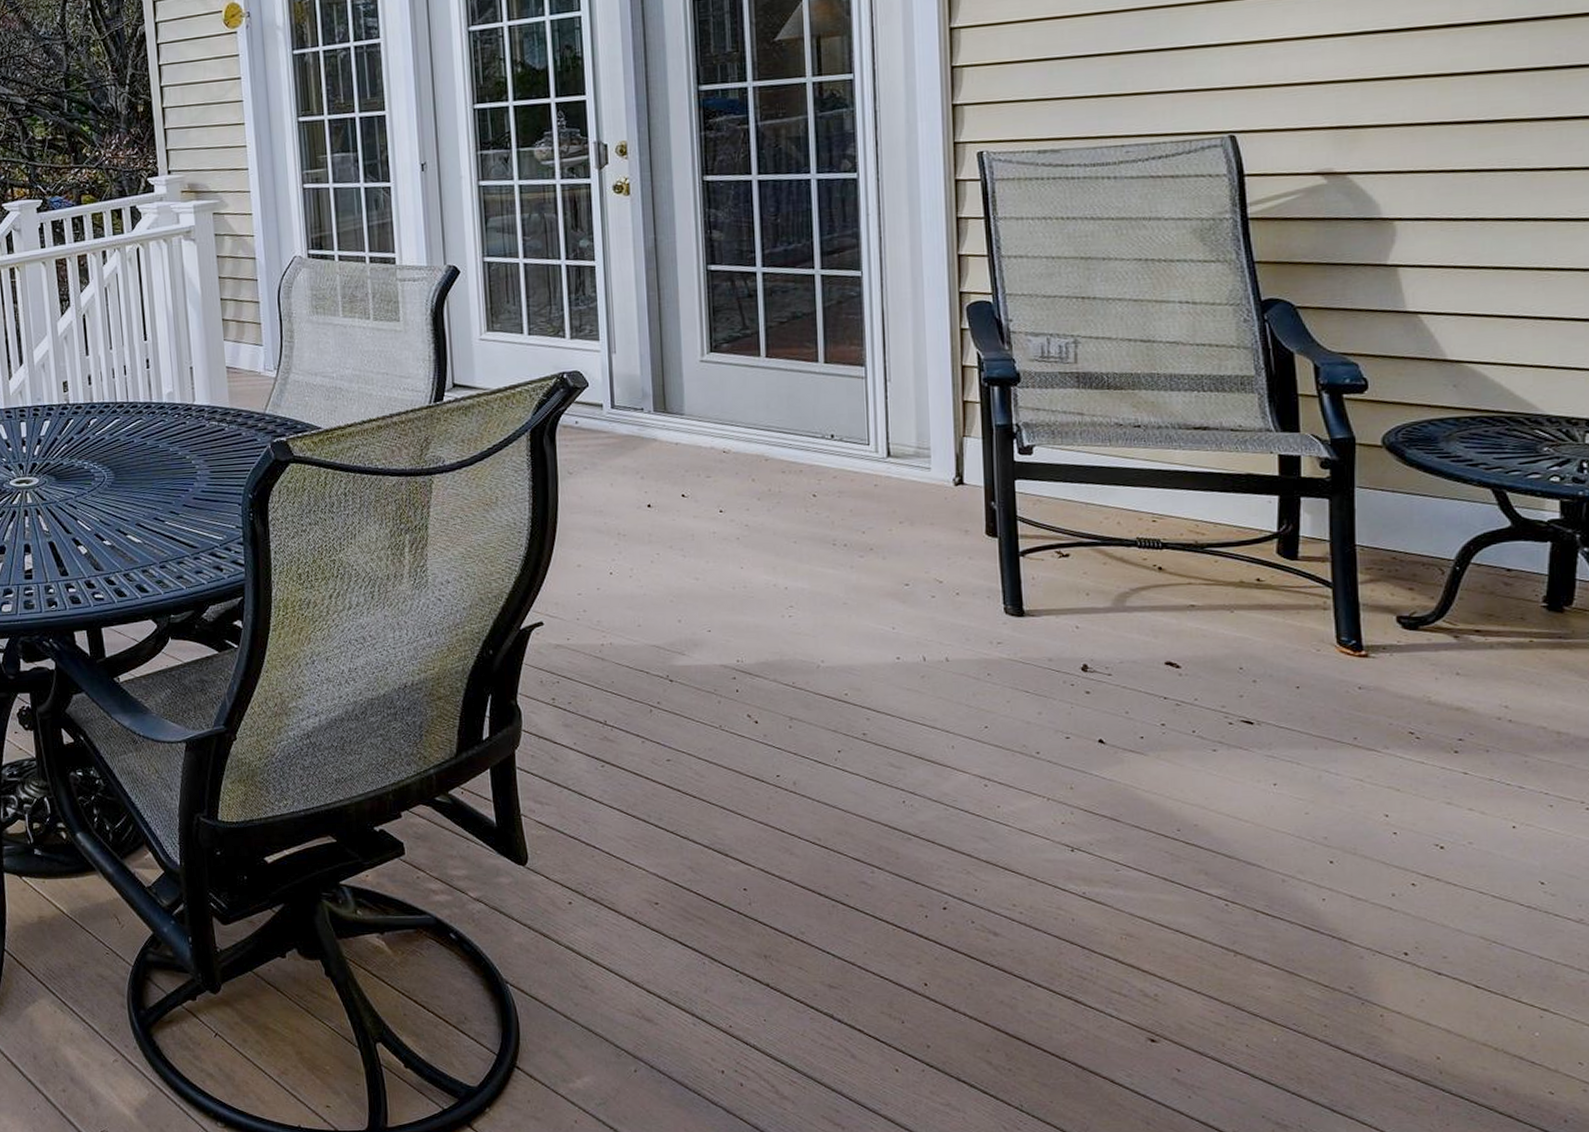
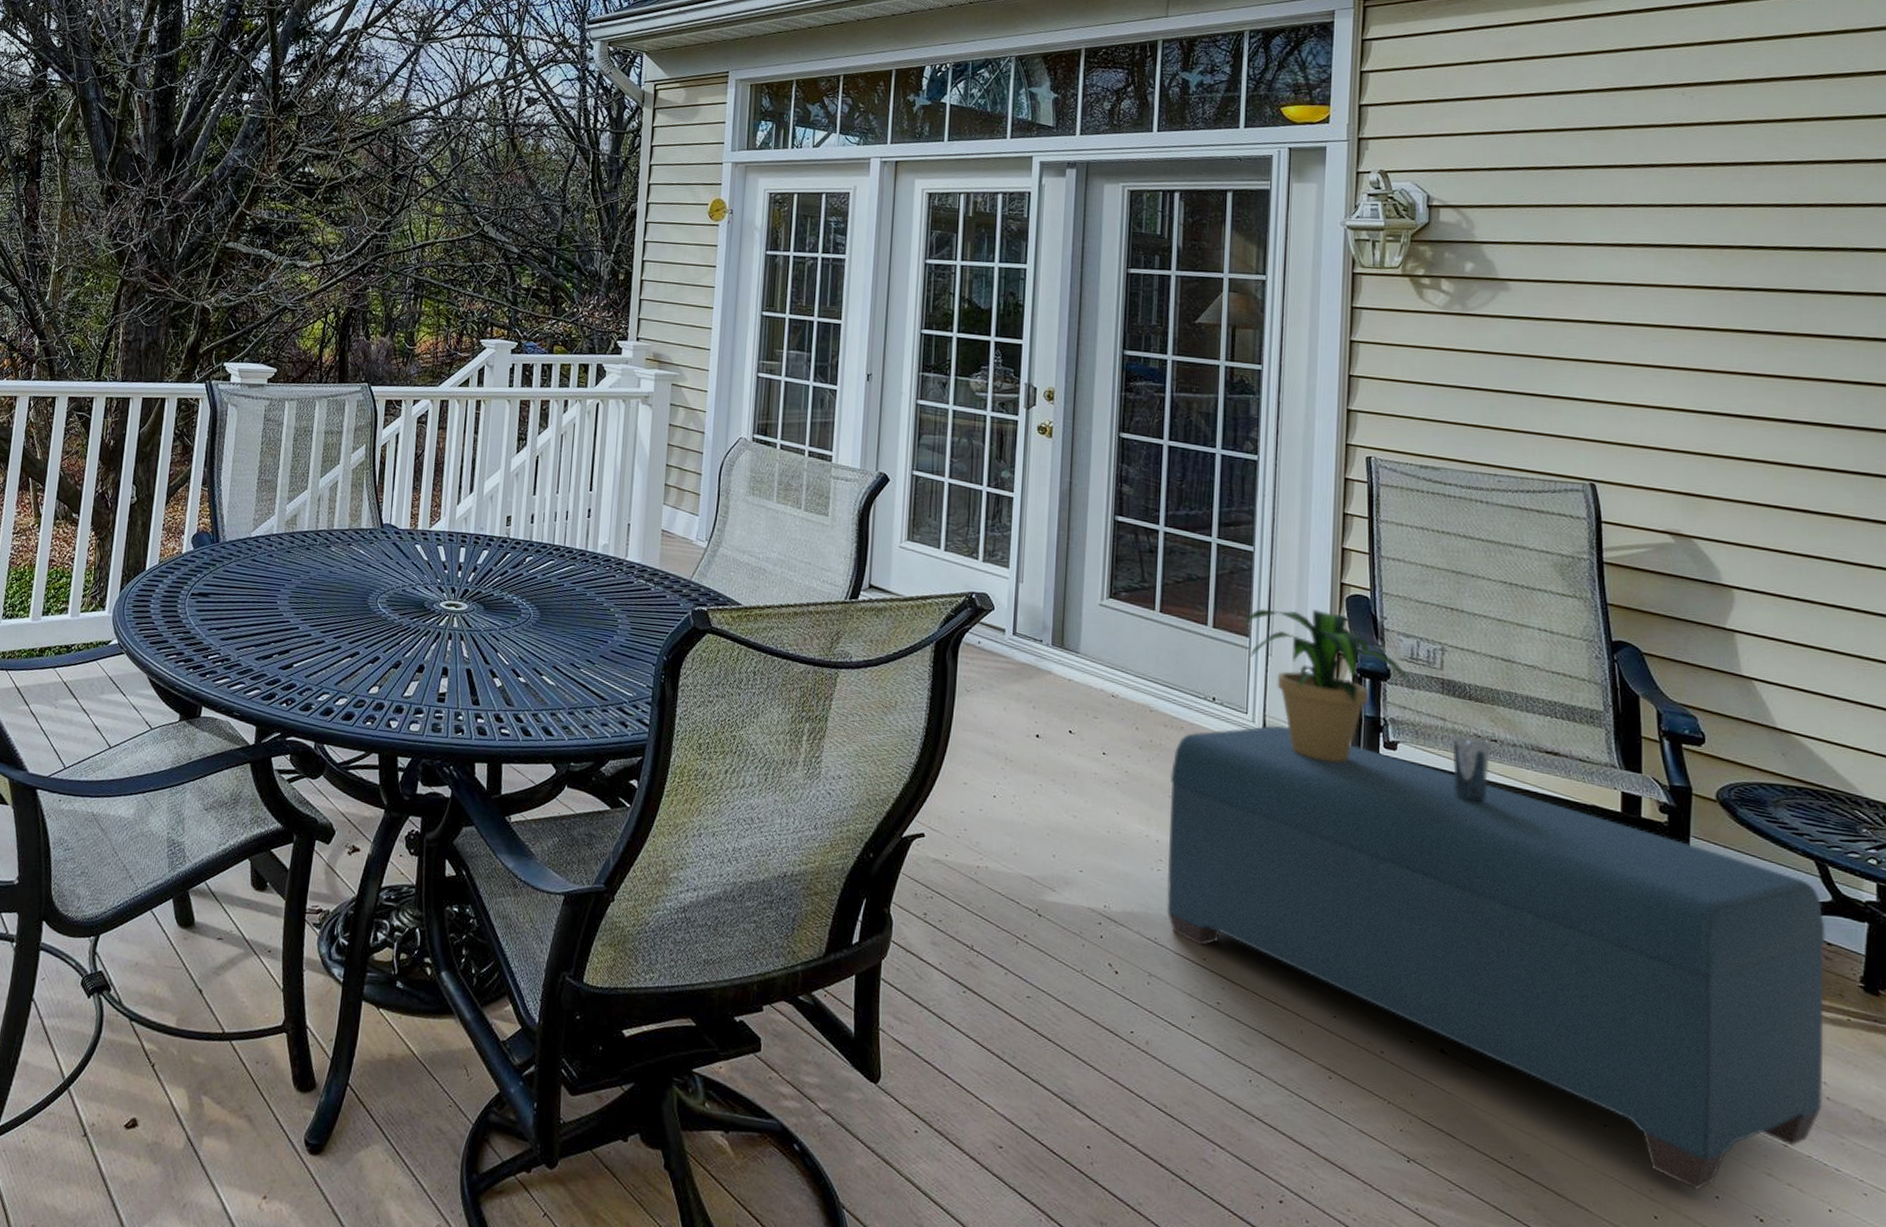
bench: none [792,450,1505,829] -> present [1166,725,1825,1190]
potted plant: none [855,324,1047,479] -> present [1241,608,1414,762]
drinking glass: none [1092,425,1135,494] -> present [1452,734,1491,804]

